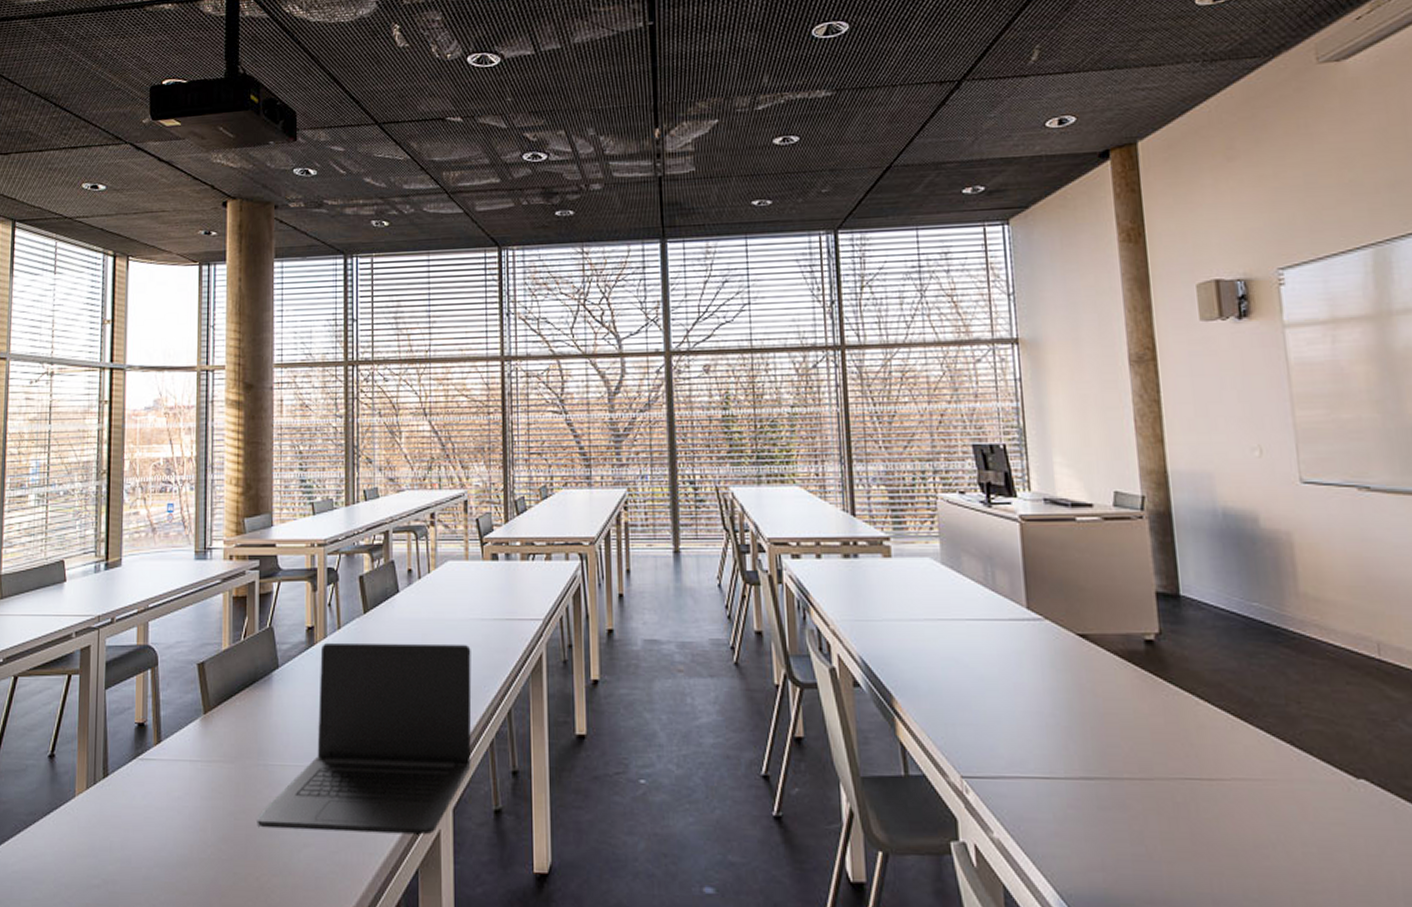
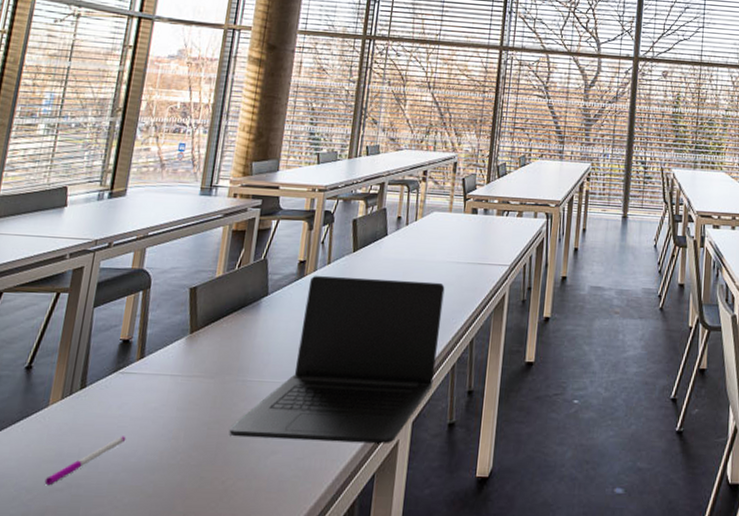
pen: none [81,828,154,882] -> present [44,436,127,486]

